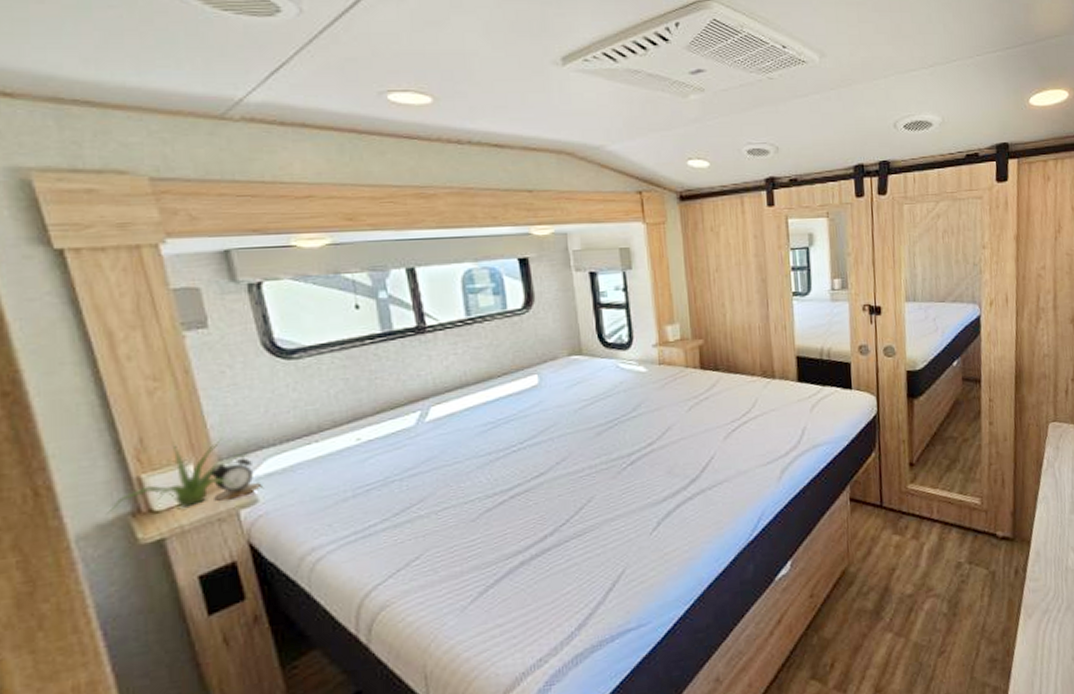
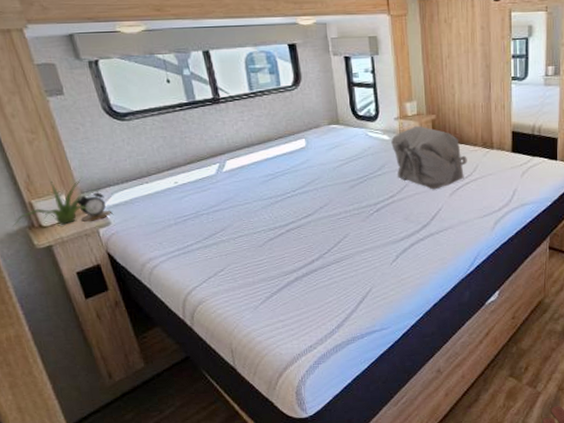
duffel bag: none [649,353,744,433] -> present [391,125,467,190]

